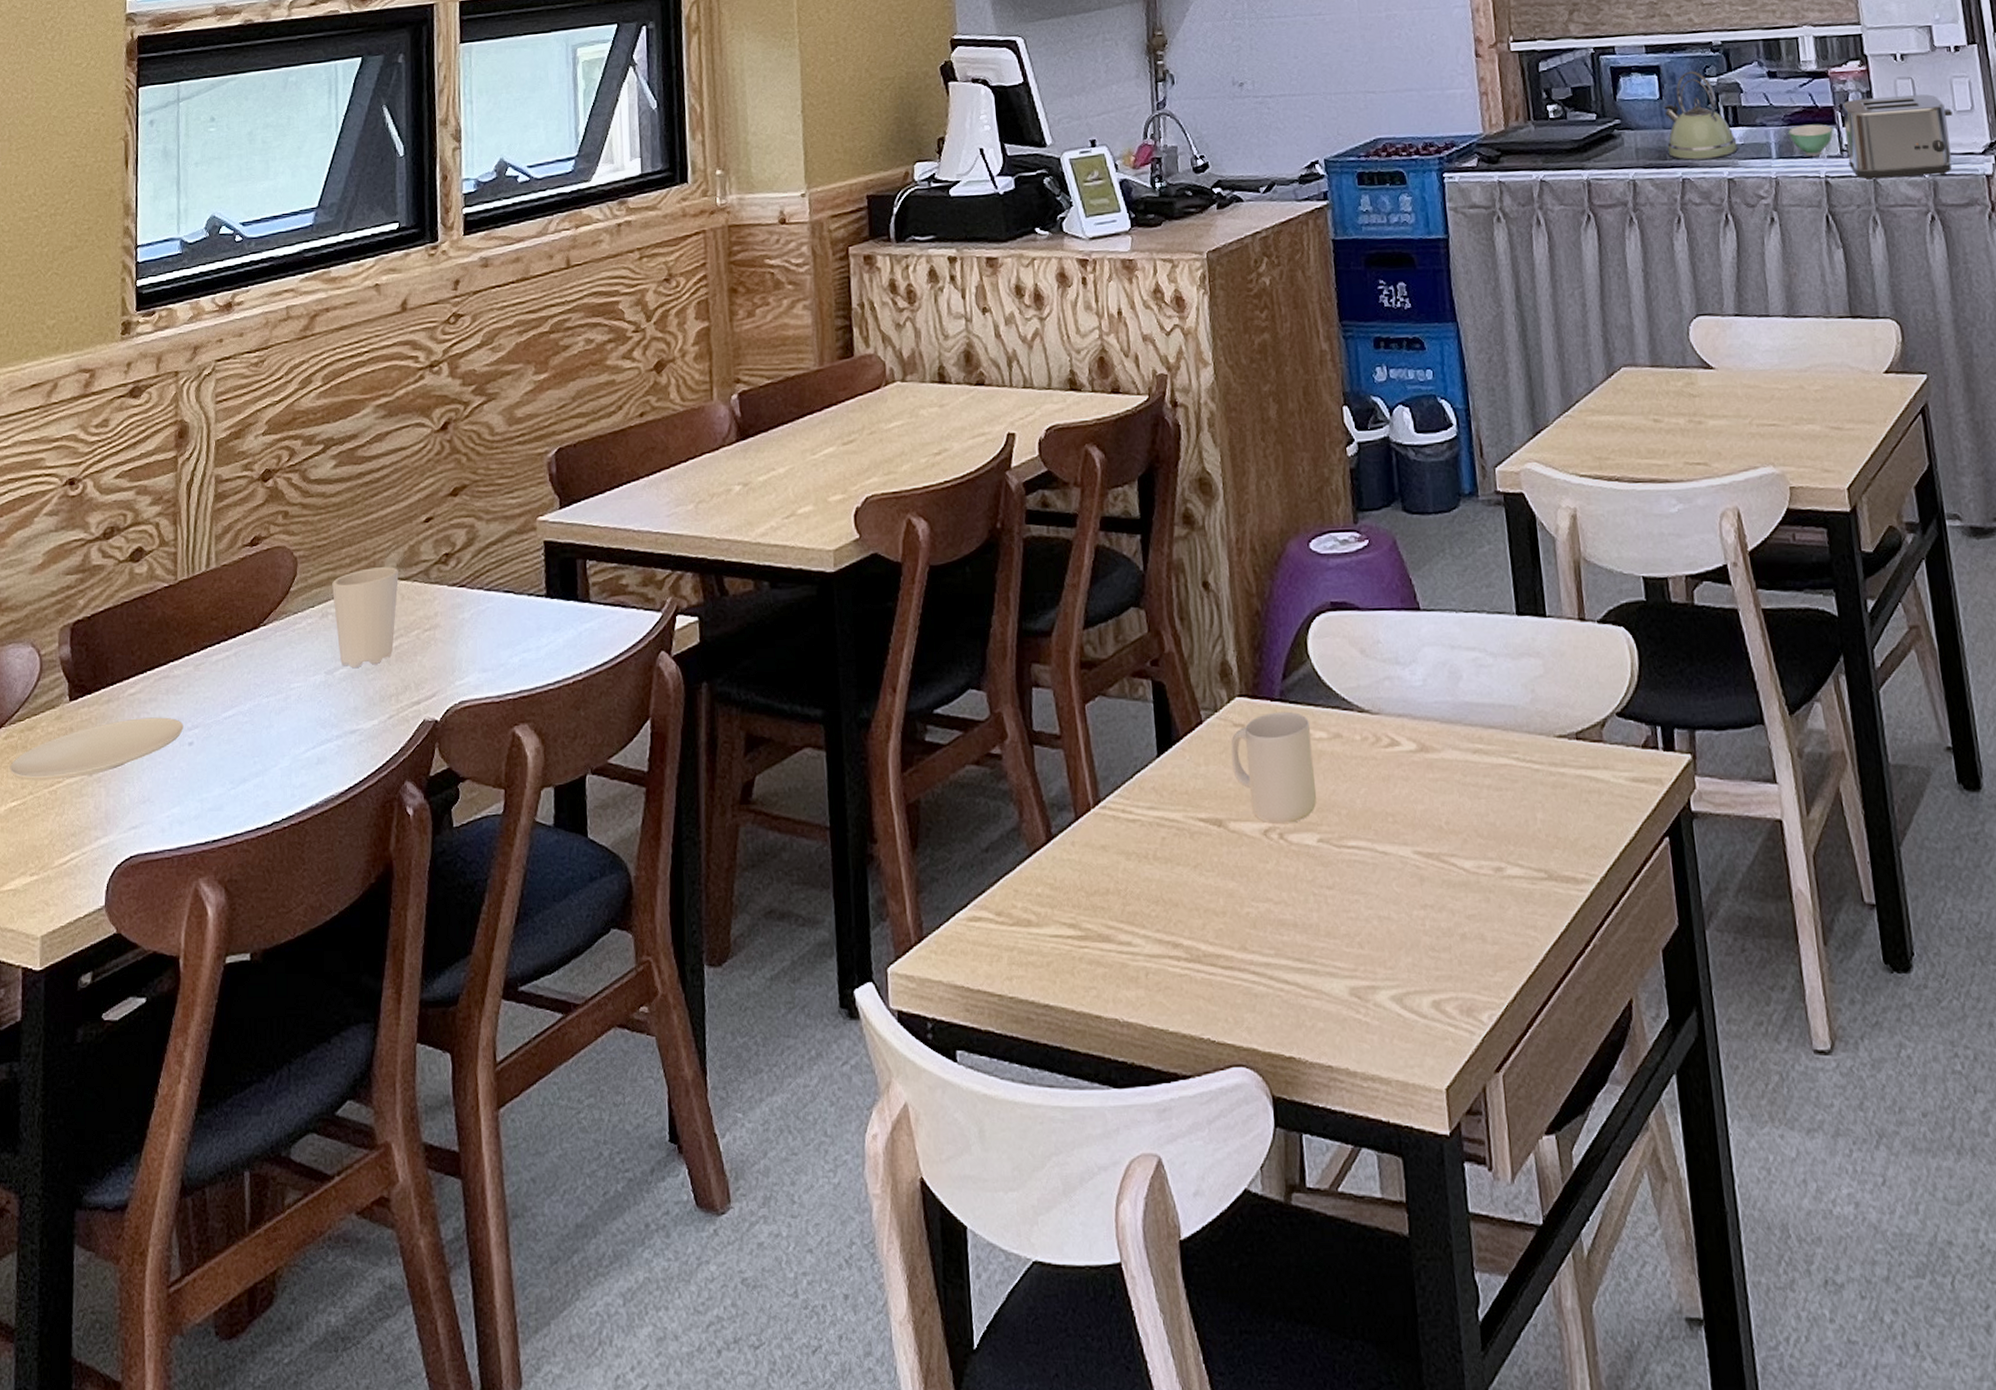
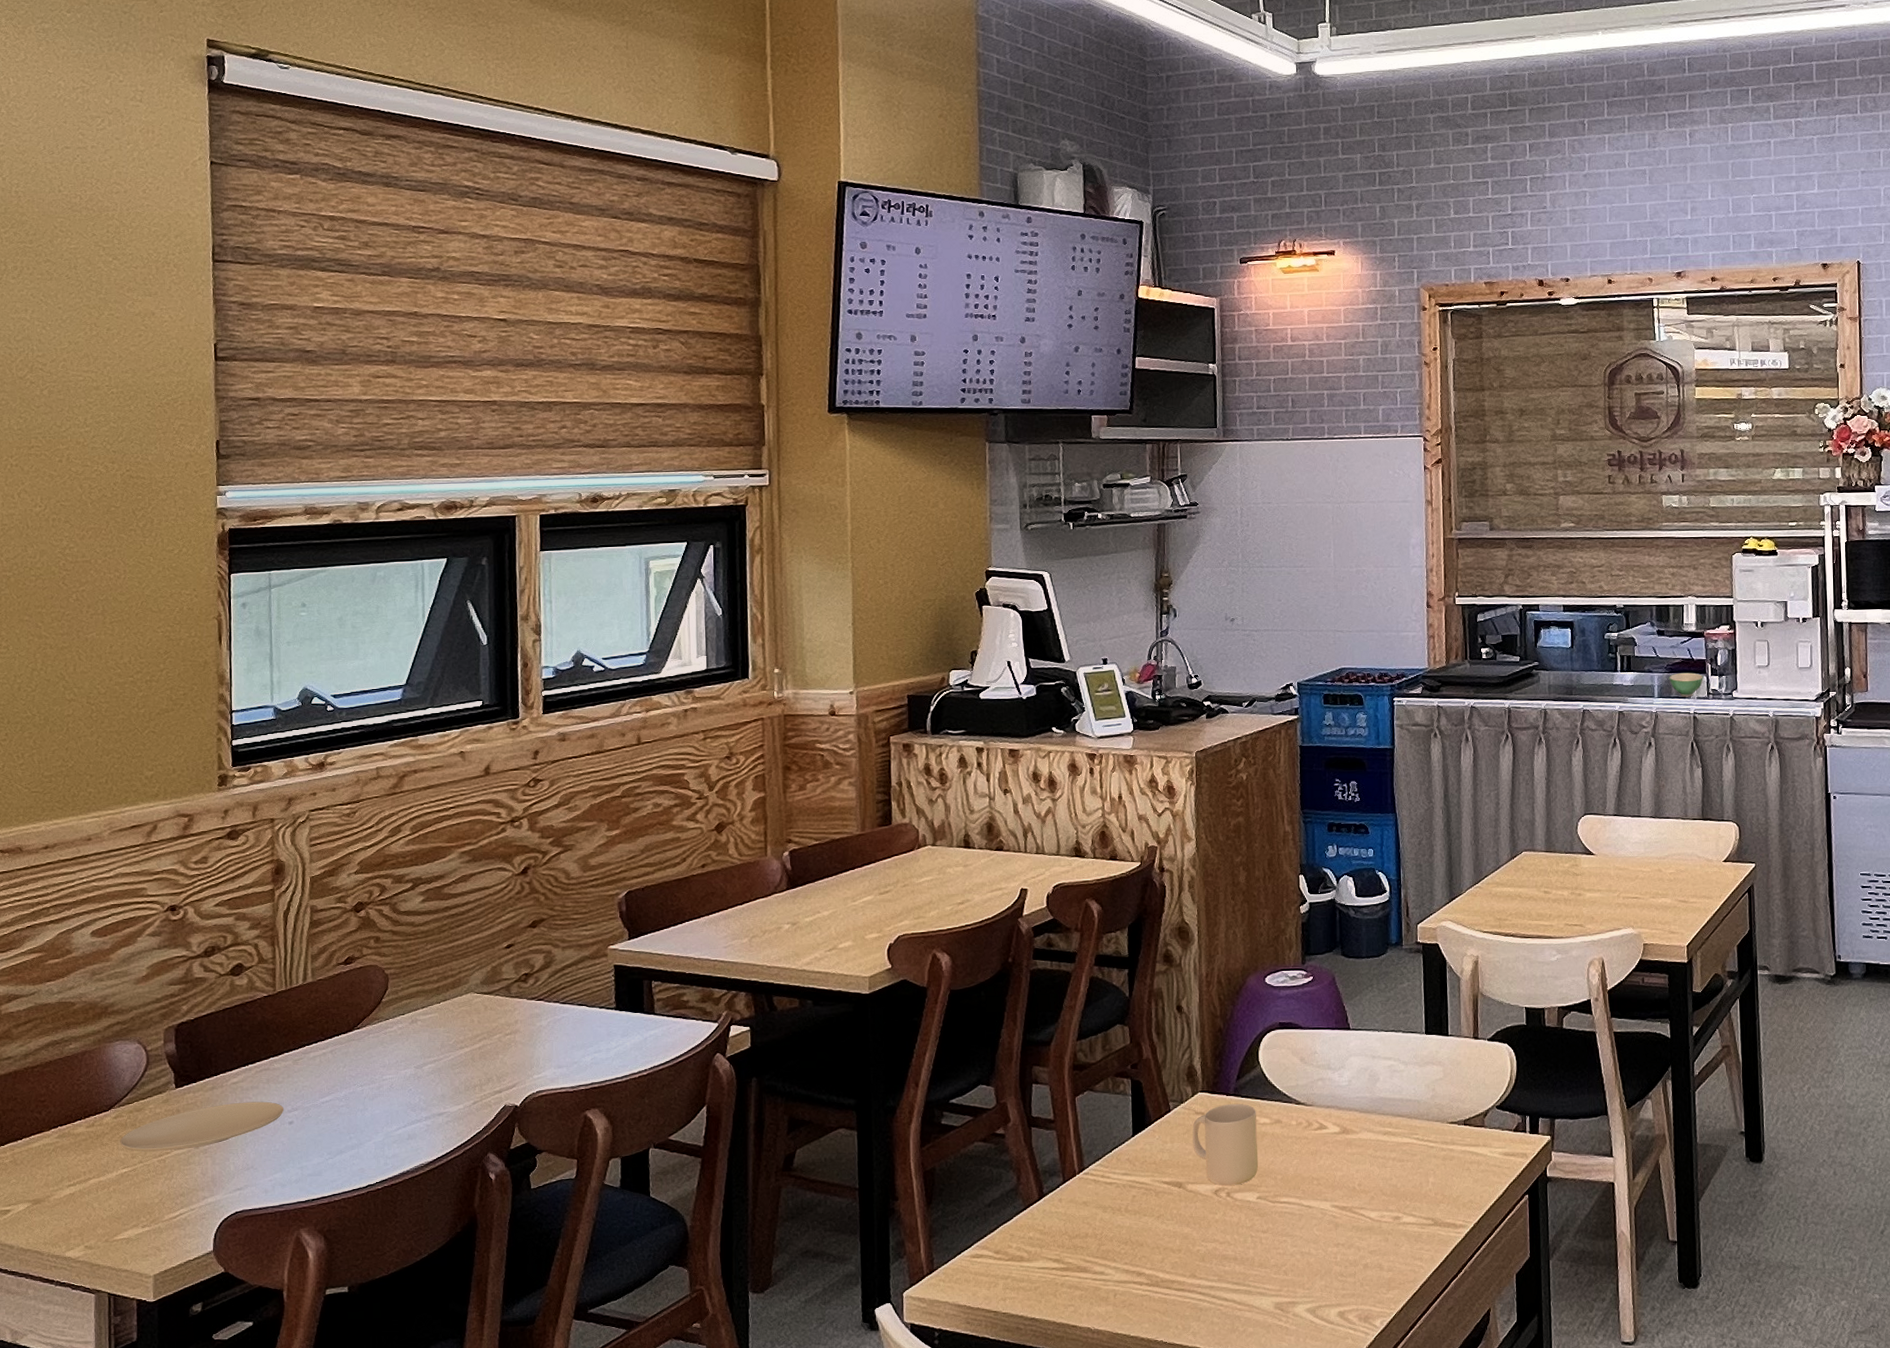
cup: present [332,567,399,669] -> none [421,983,483,1064]
kettle: present [1664,71,1739,161] -> none [1573,627,1630,697]
toaster: present [1842,94,1953,180] -> none [1712,654,1796,717]

